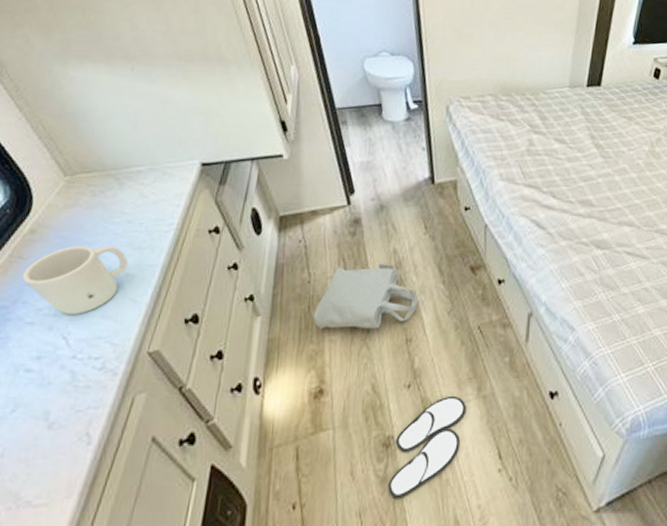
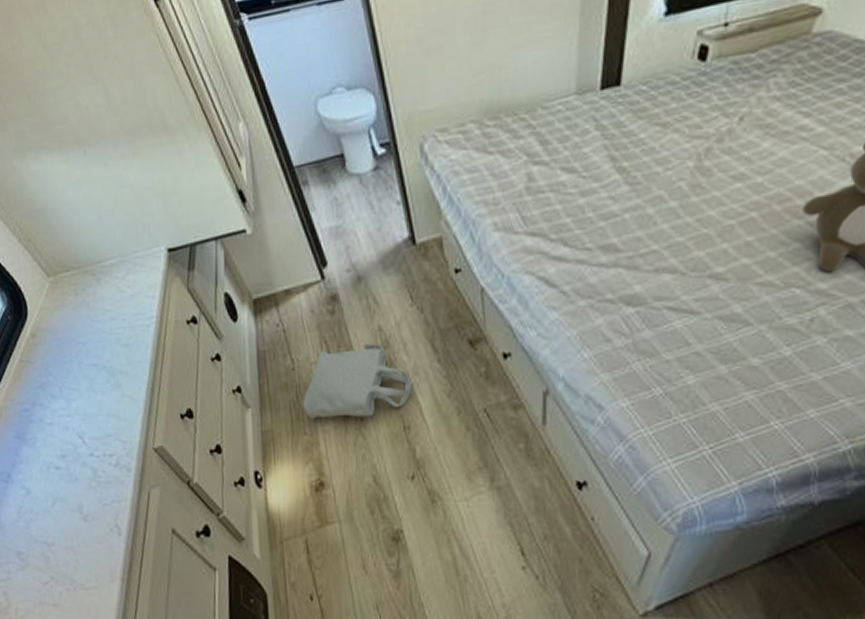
mug: present [22,245,129,315] -> none [34,344,120,414]
slippers: present [388,397,467,500] -> none [403,488,480,595]

